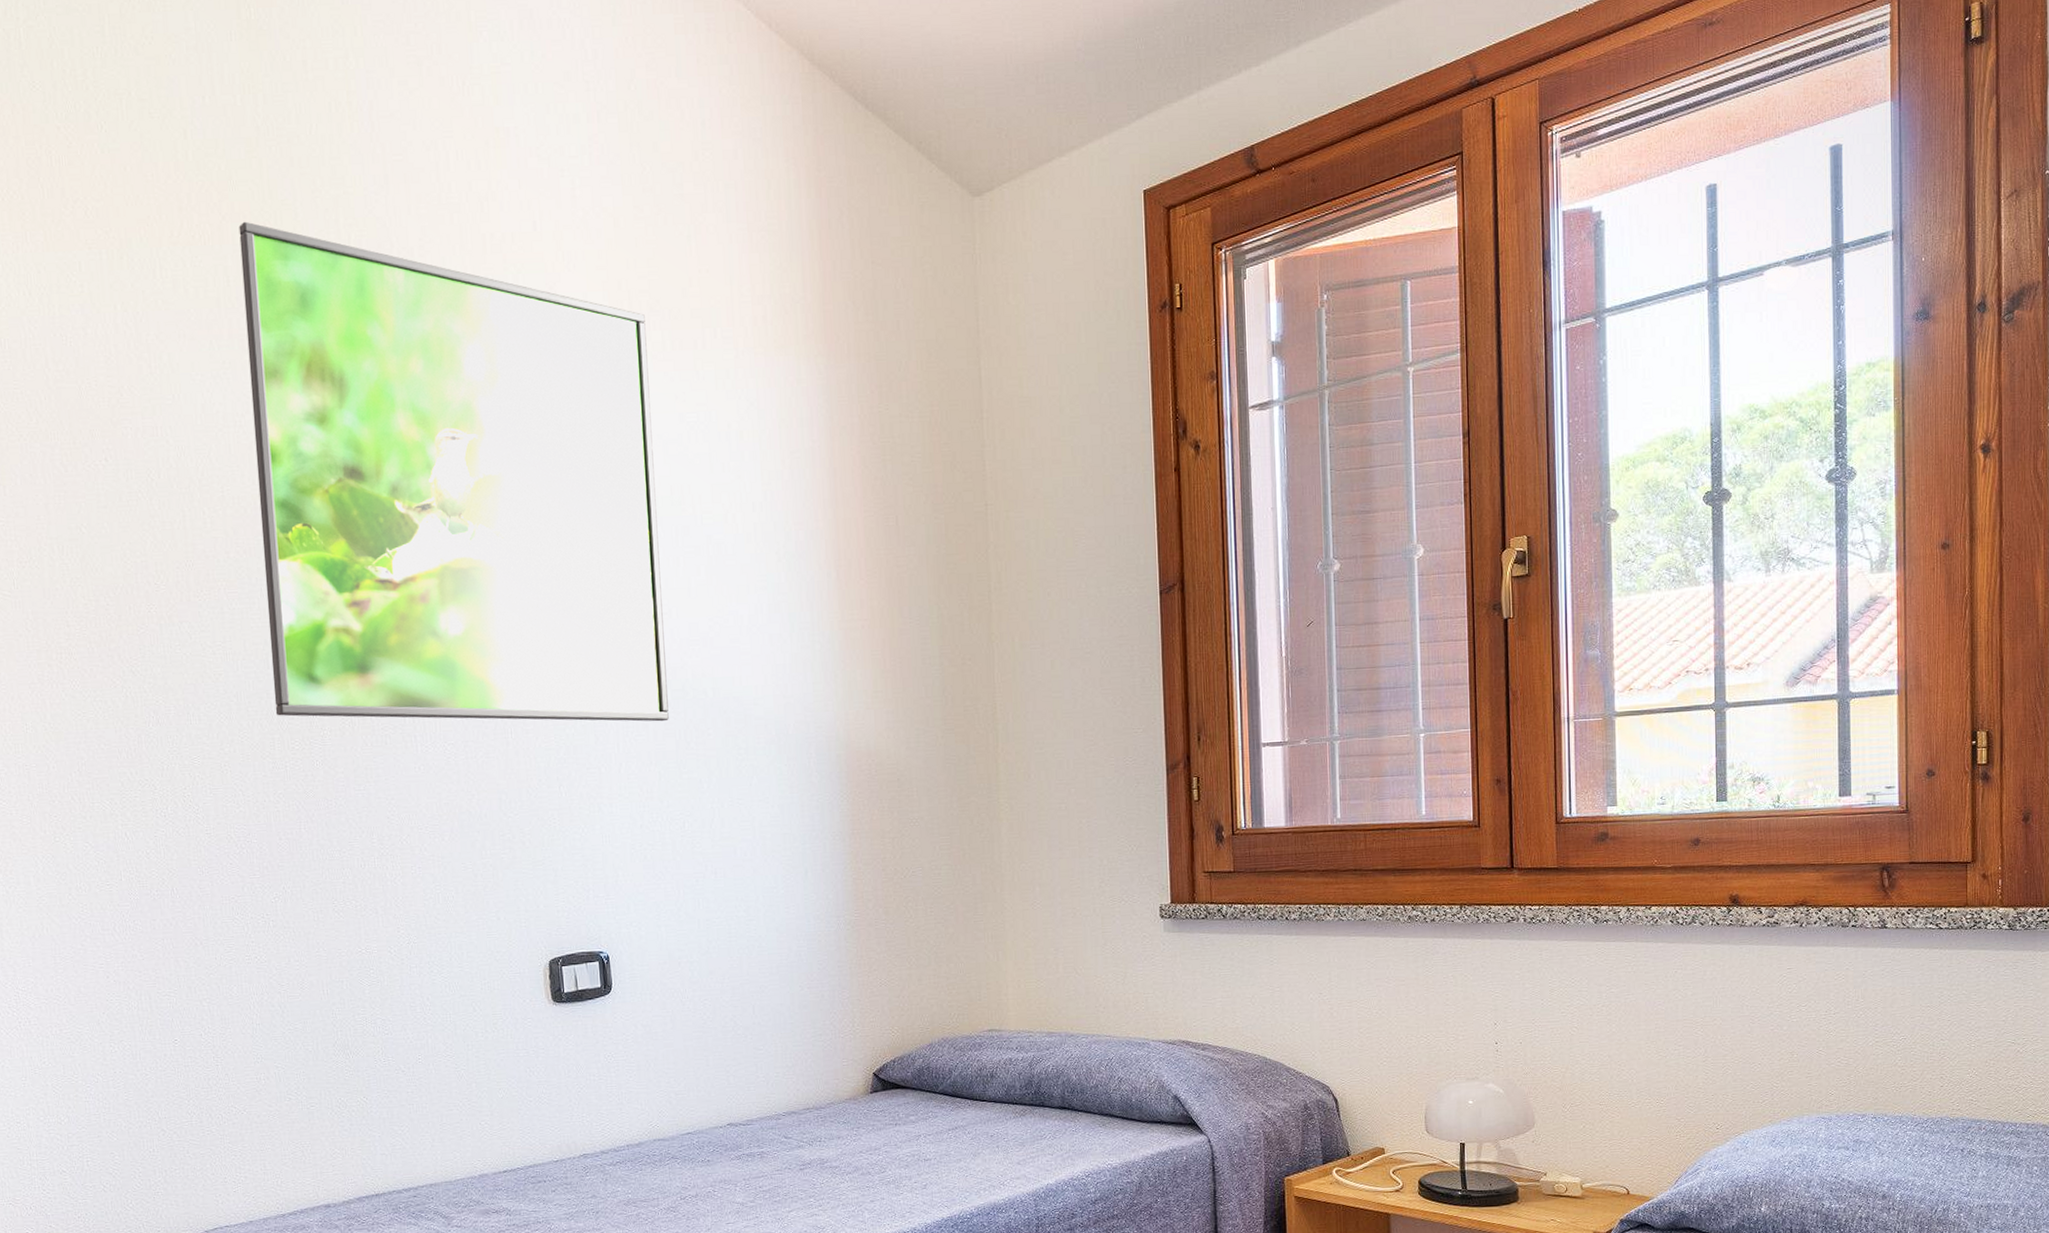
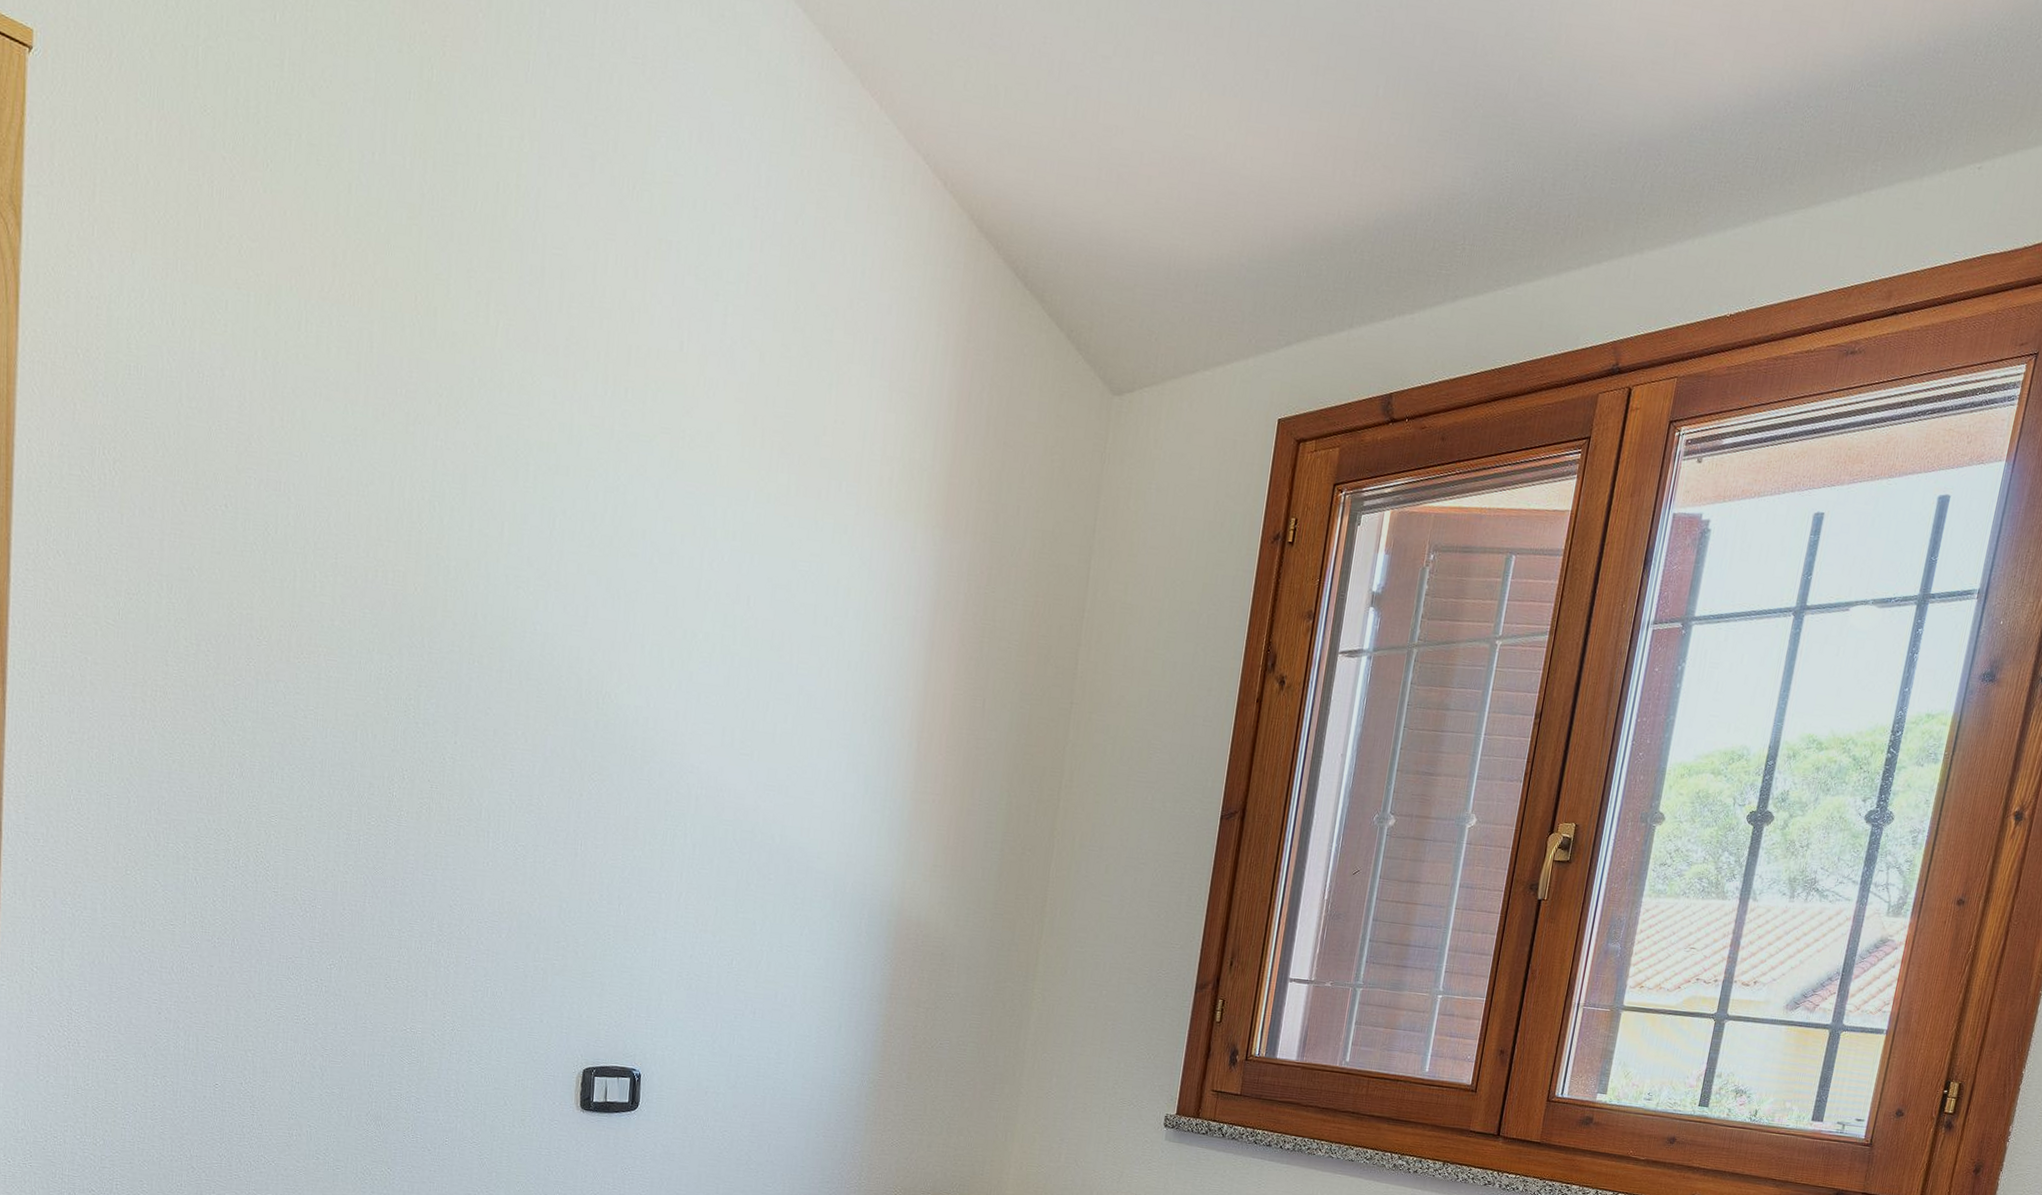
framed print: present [239,221,669,722] -> none [357,288,775,860]

